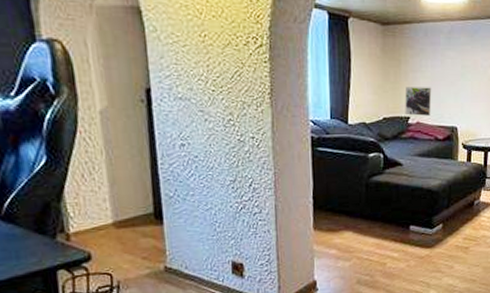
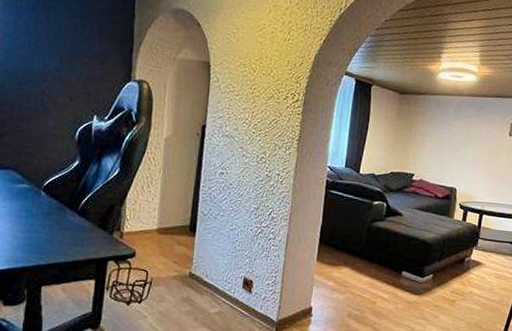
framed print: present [405,87,432,116] -> none [410,148,437,175]

